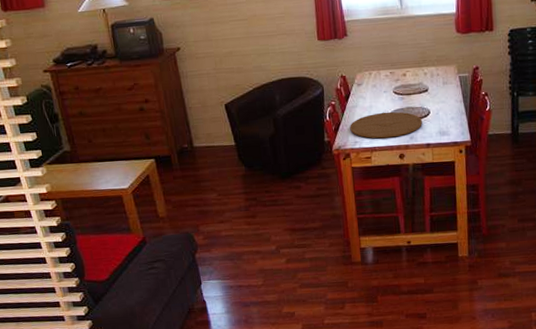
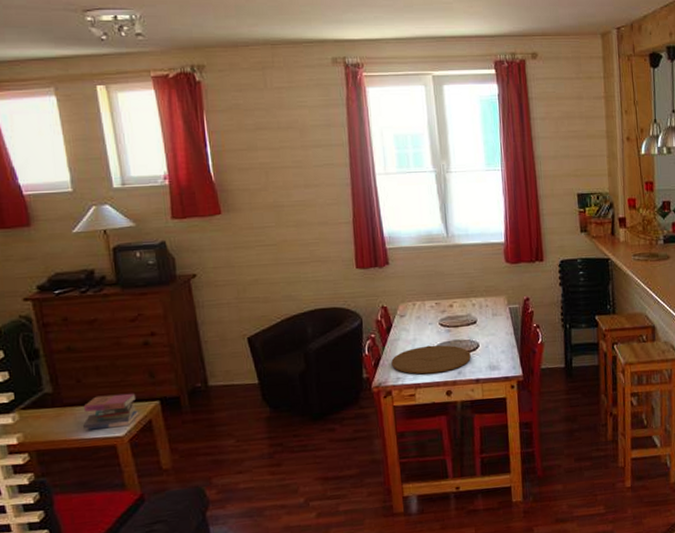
books: none [95,152,139,183] -> present [83,393,139,430]

